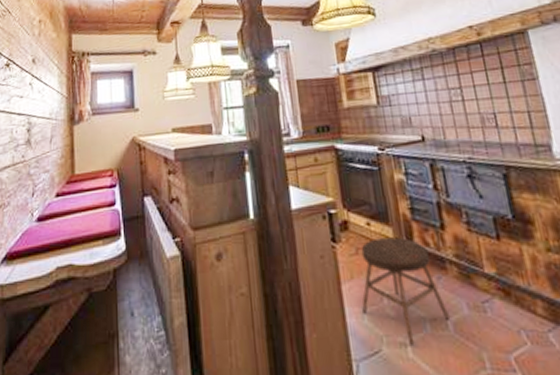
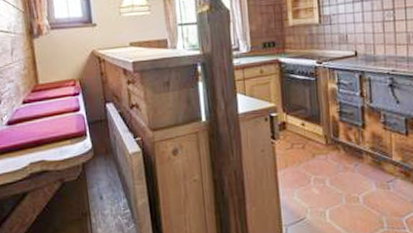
stool: present [361,237,451,345] -> none [292,134,362,213]

